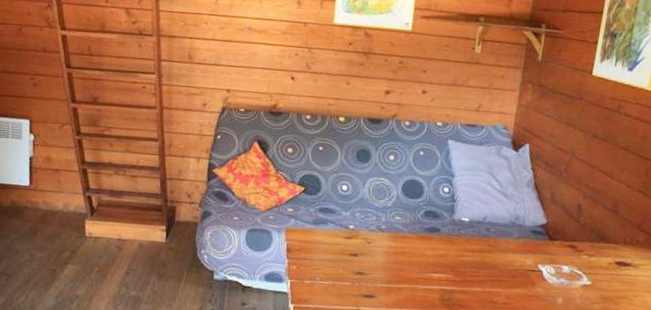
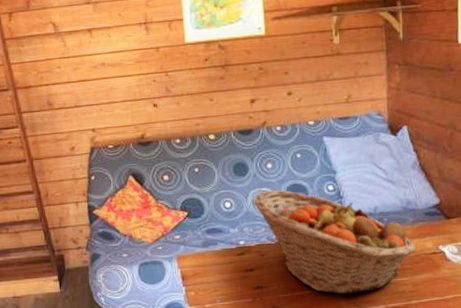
fruit basket: none [369,180,517,296] -> present [253,190,417,294]

